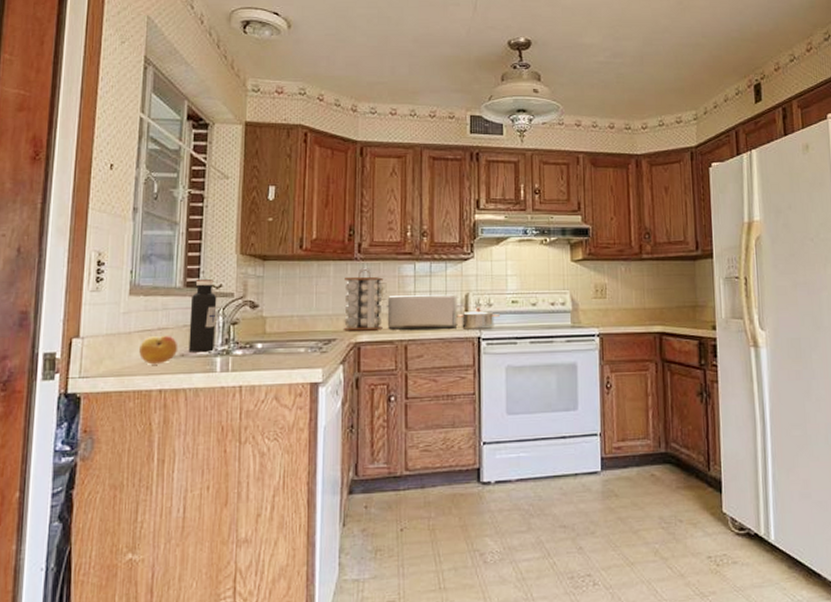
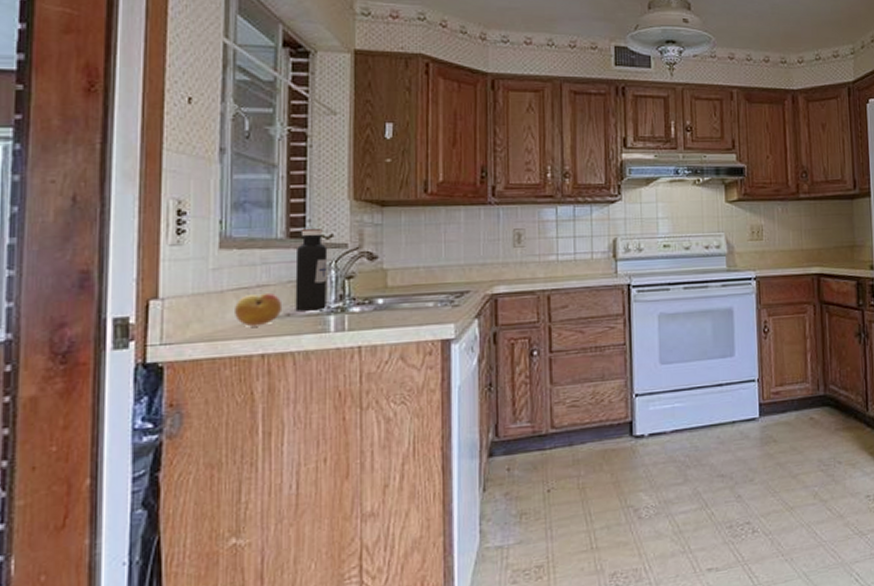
spice rack: present [343,268,383,332] -> none [477,213,522,283]
toaster: present [387,294,458,330] -> none [526,240,606,280]
cooking pot: present [456,306,500,331] -> none [604,251,651,278]

